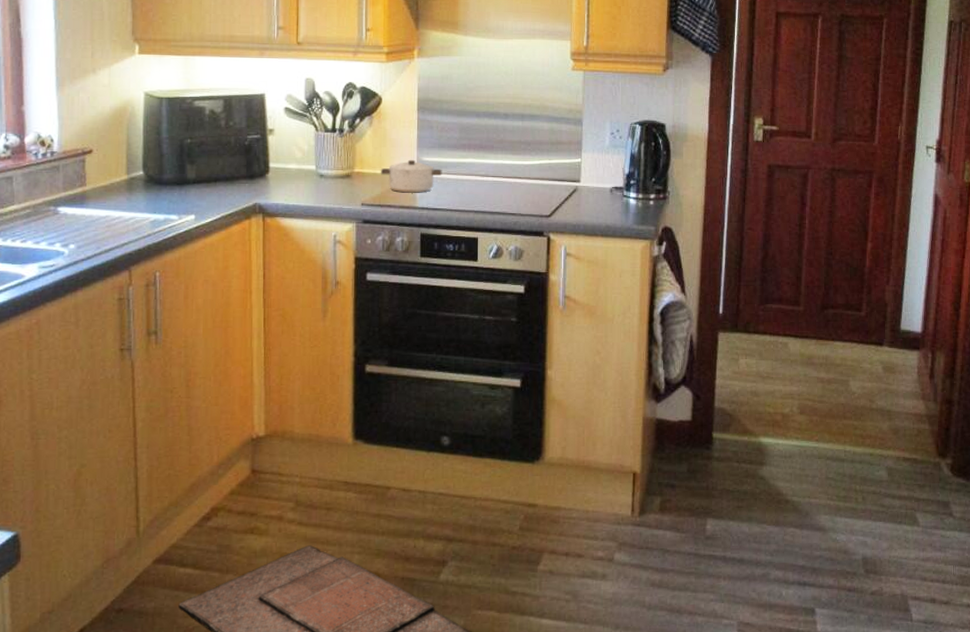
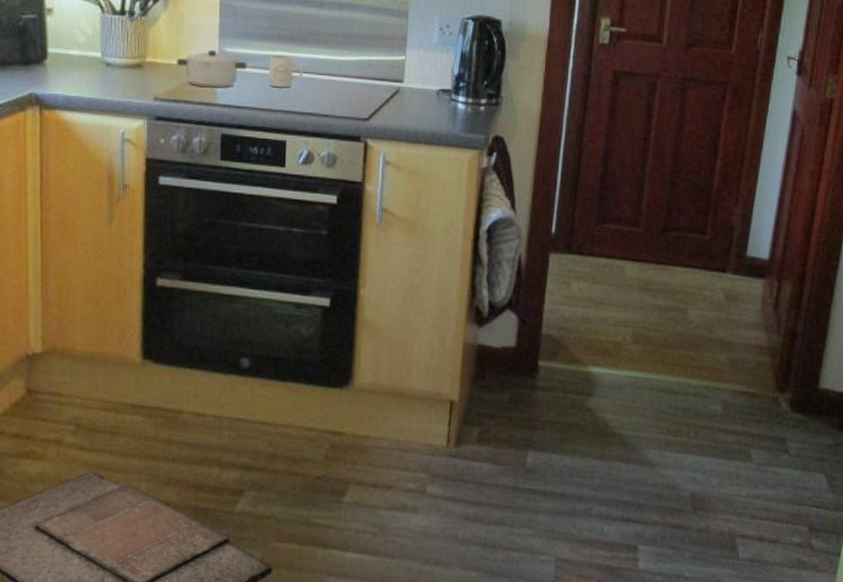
mug: none [461,162,491,191] -> present [268,55,303,88]

